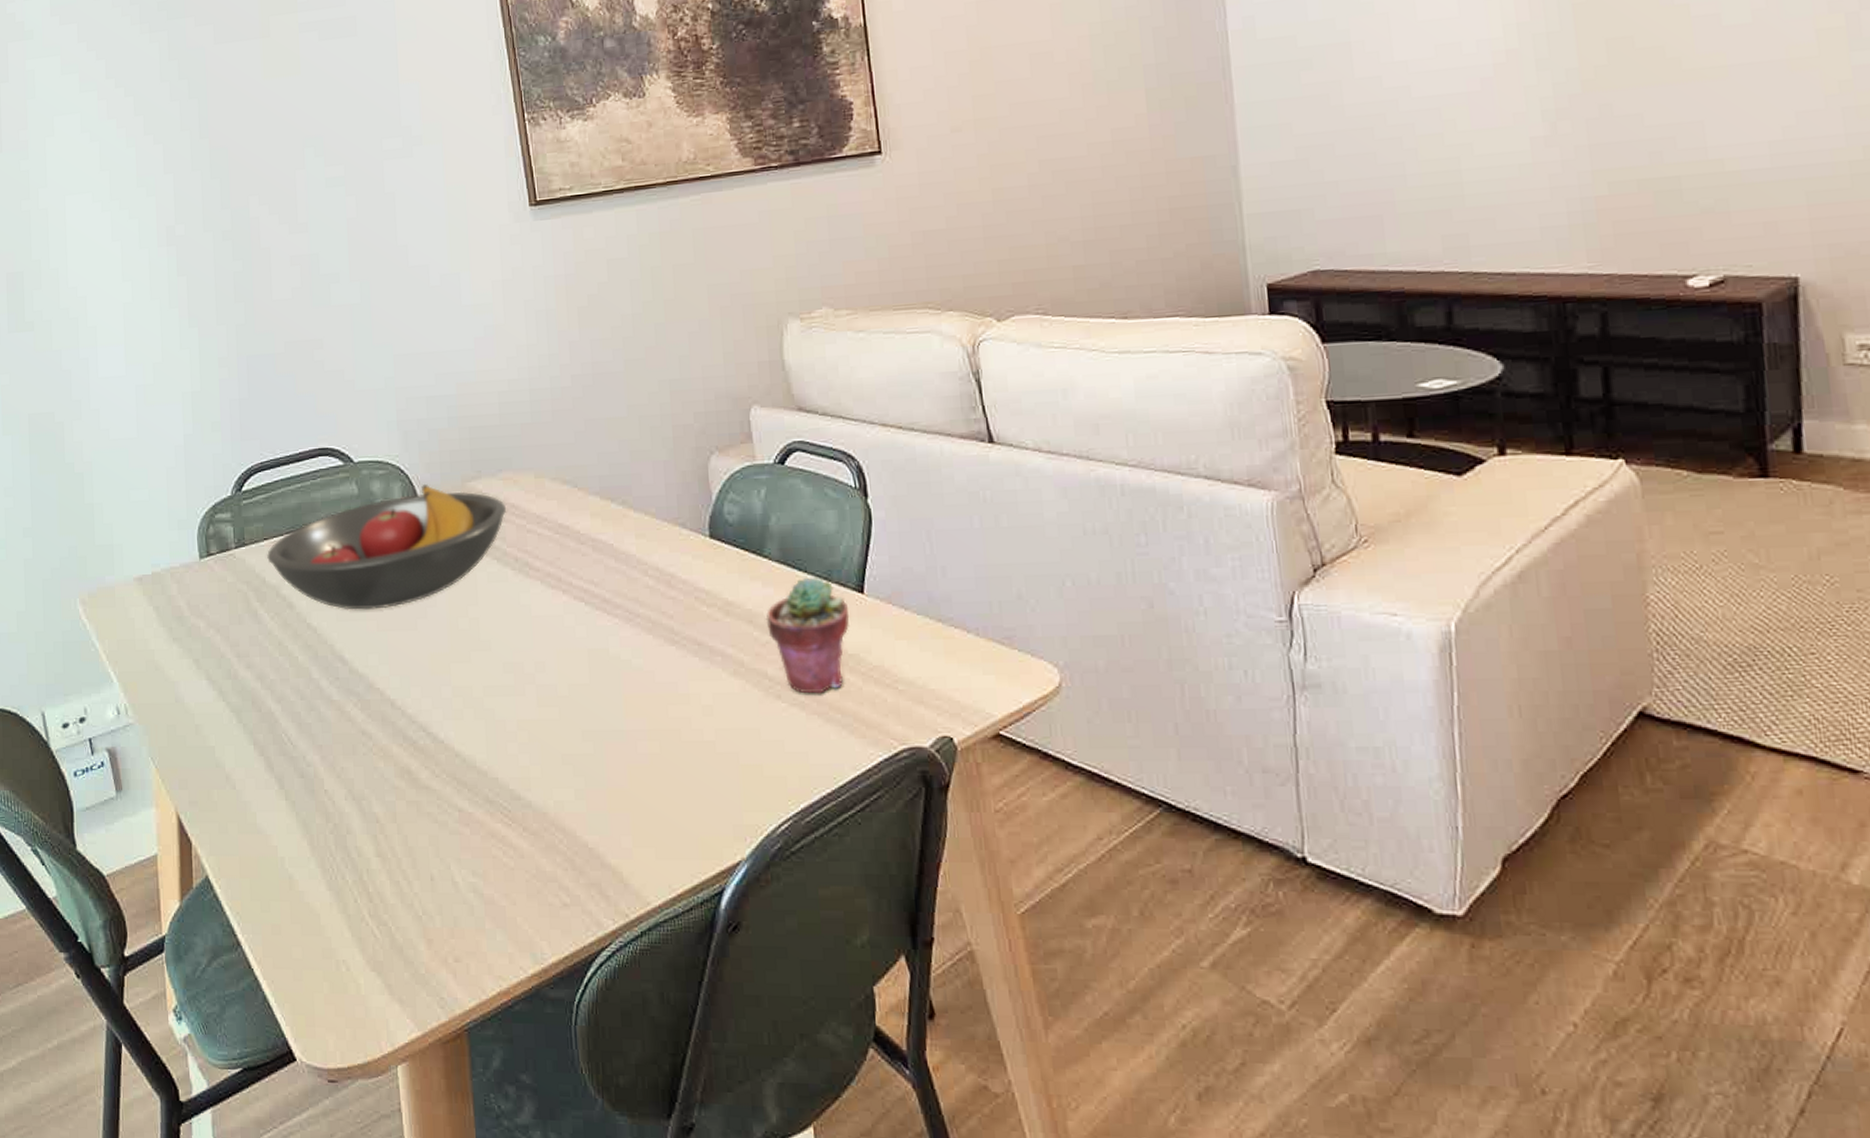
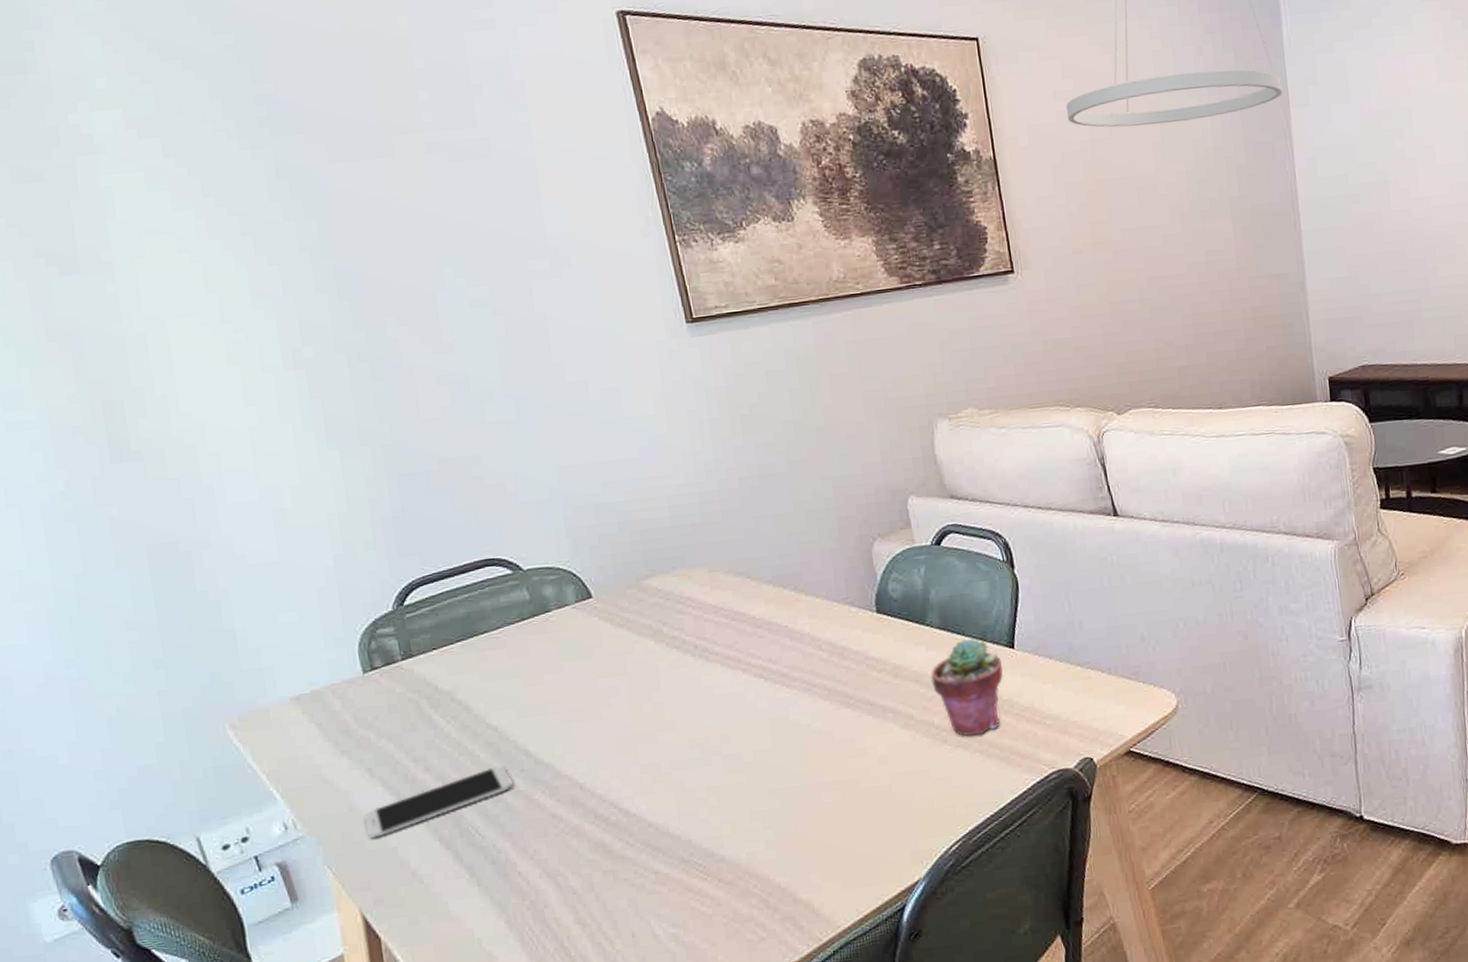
smartphone: none [187,671,329,734] -> present [363,766,515,838]
fruit bowl: present [267,483,507,610] -> none [437,585,684,708]

